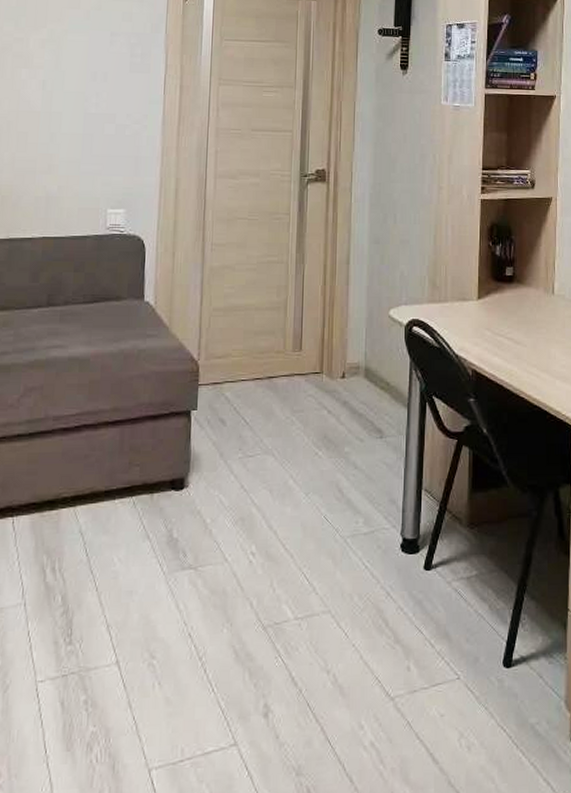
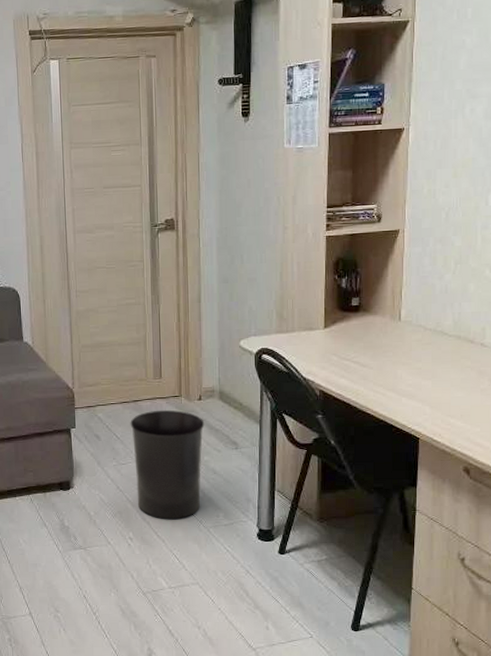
waste bin: none [262,389,347,528] -> present [130,410,205,520]

